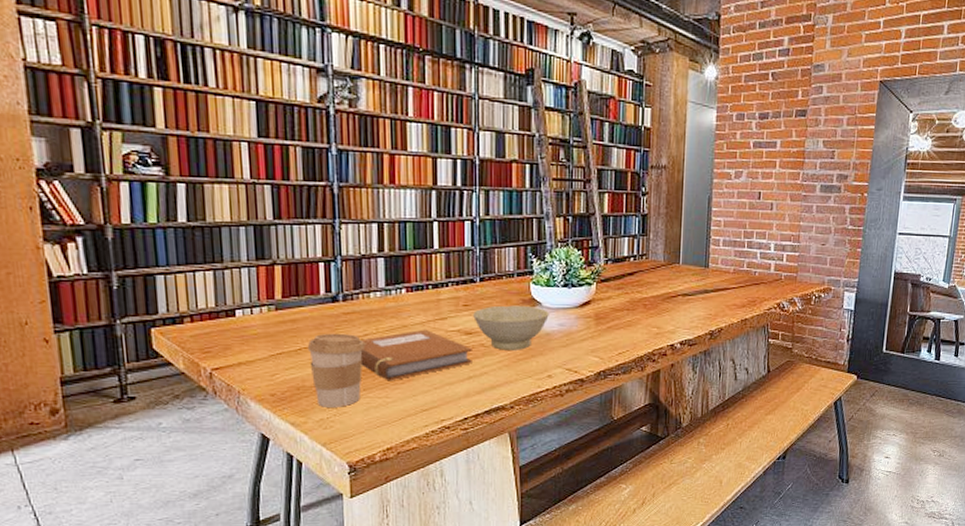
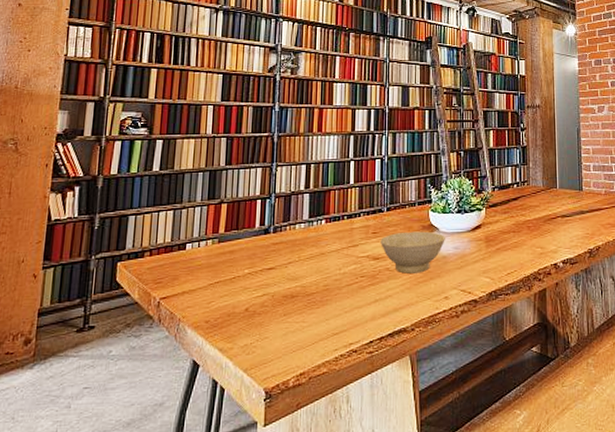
coffee cup: present [307,333,365,407] -> none [240,261,288,333]
notebook: present [360,329,472,381] -> none [283,256,379,306]

